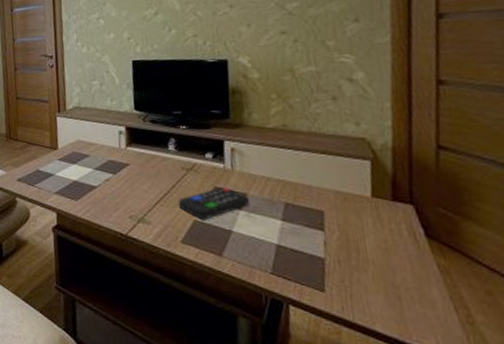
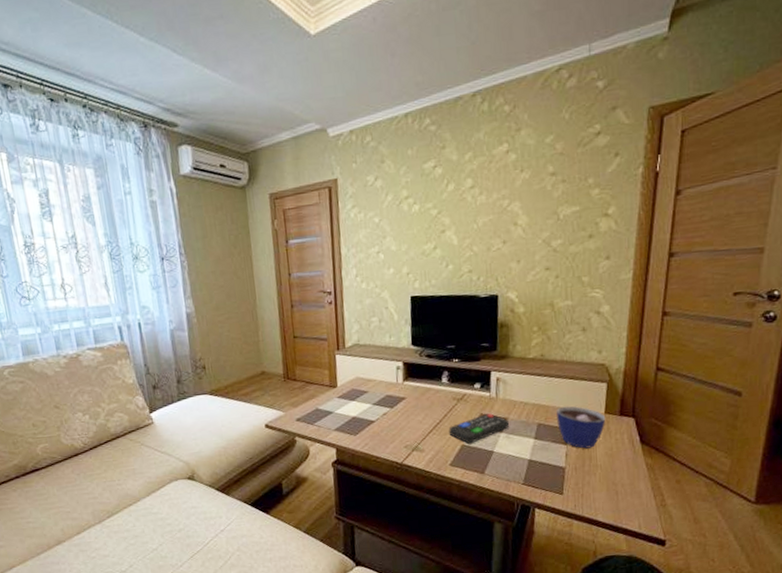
cup: none [307,184,374,238] -> present [557,406,606,449]

